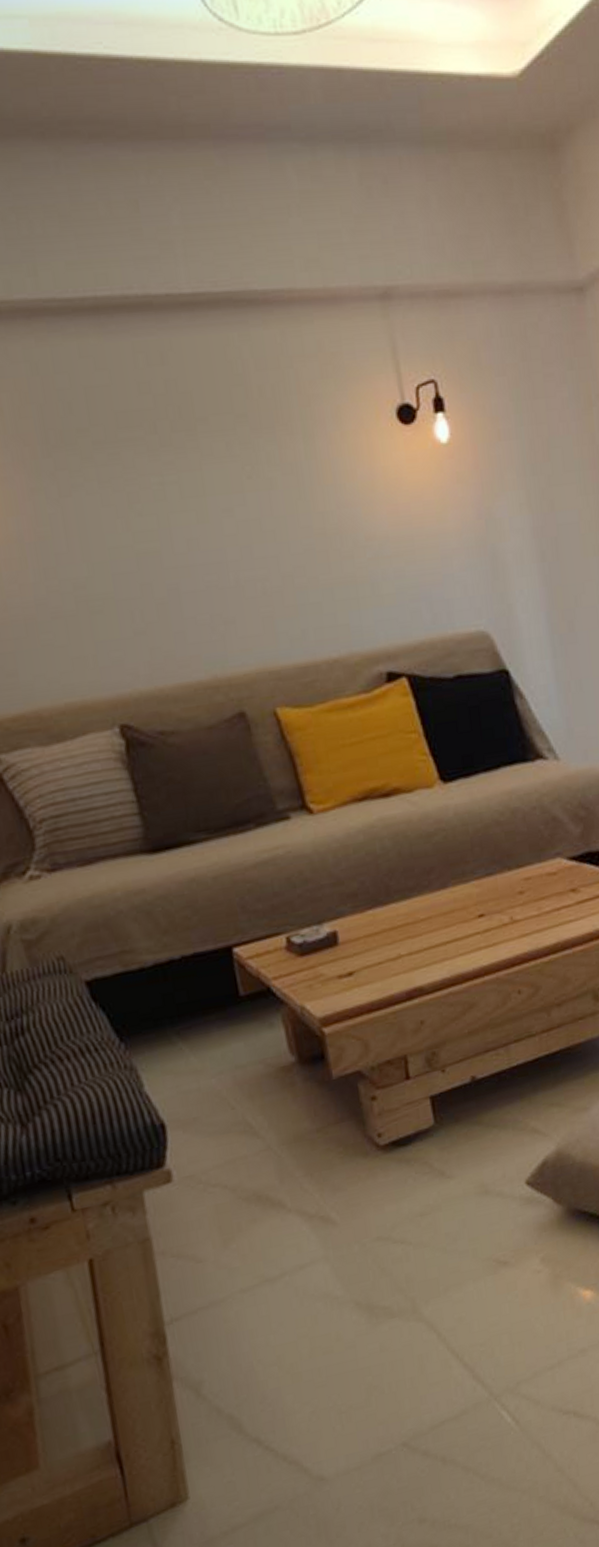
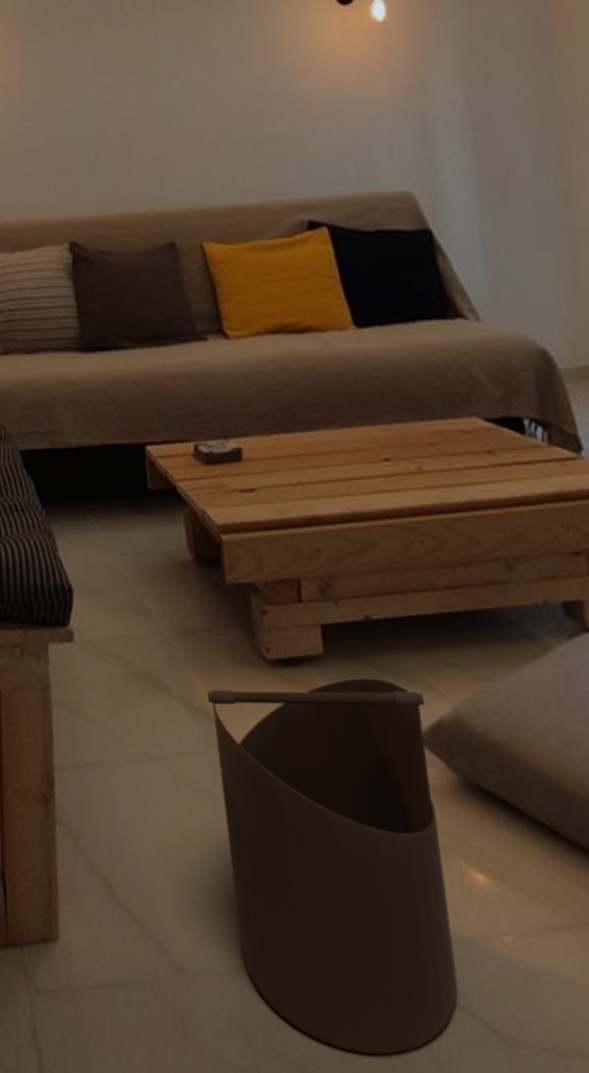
basket: none [322,1135,574,1494] -> present [207,677,458,1055]

